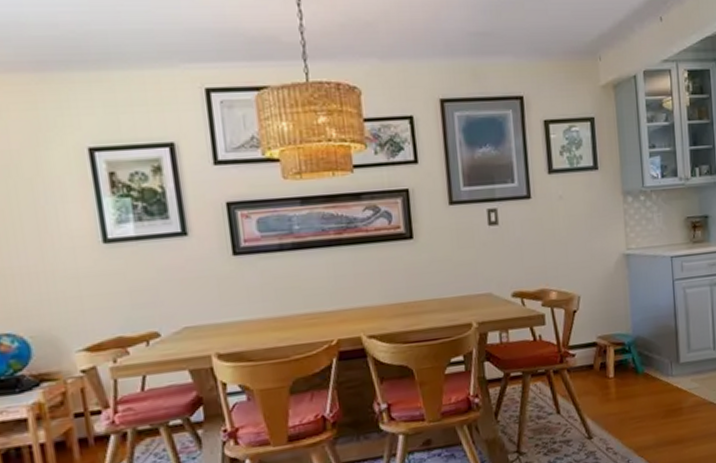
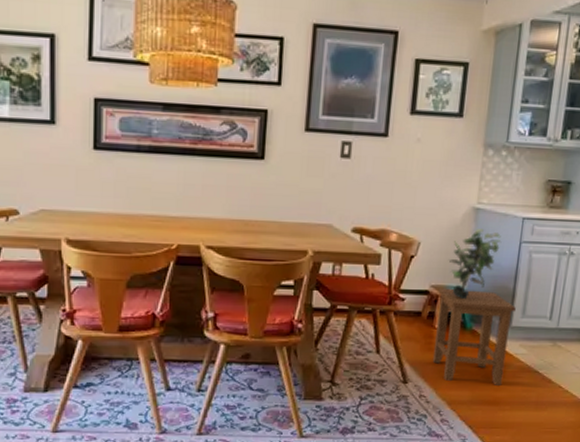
stool: none [605,333,682,429] -> present [432,288,516,385]
potted plant: none [609,272,656,345] -> present [448,227,502,300]

